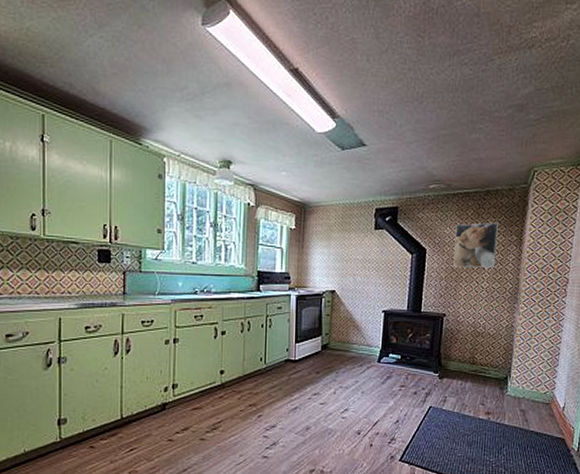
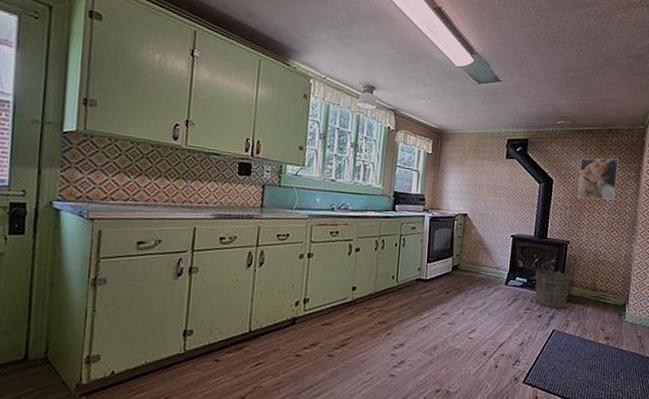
bucket: none [405,345,448,384] -> present [531,270,571,309]

